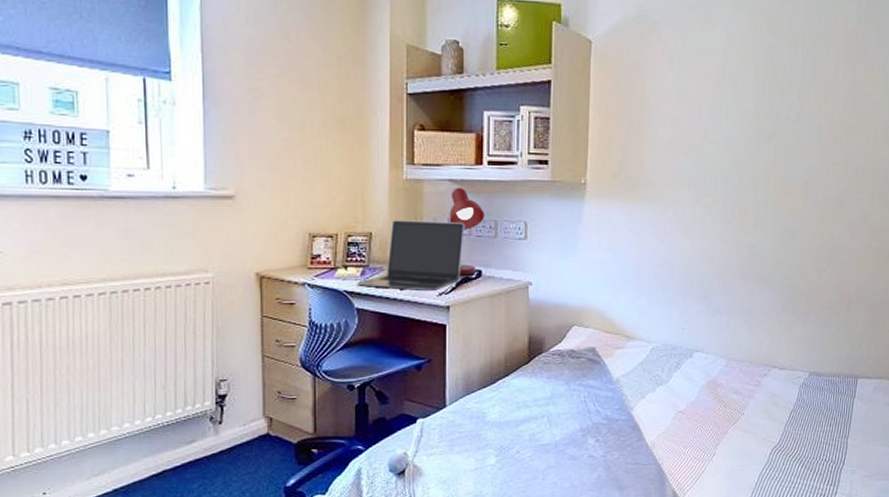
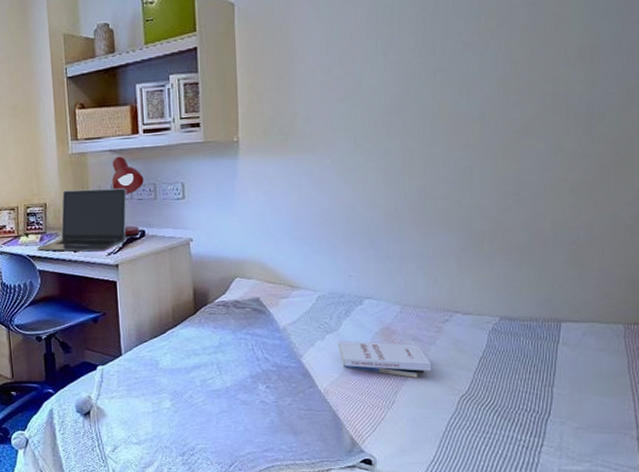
books: none [667,393,750,430] -> present [338,340,432,378]

